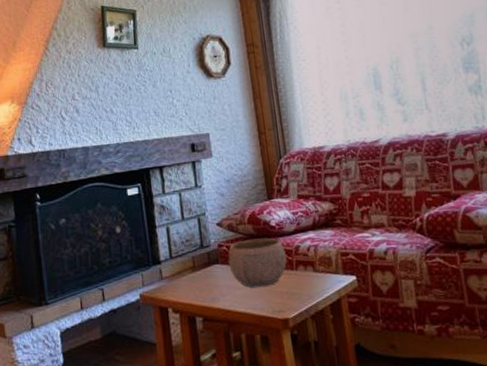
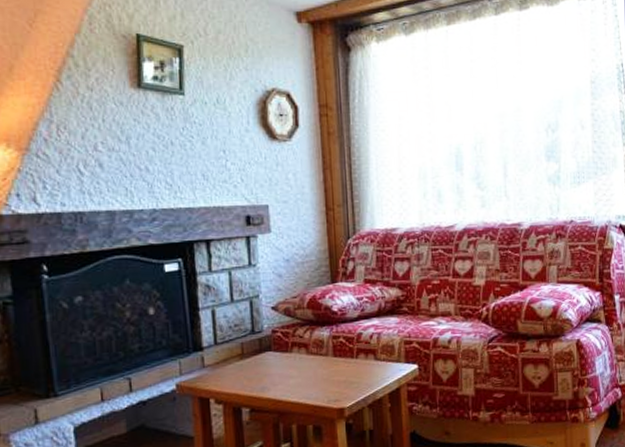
bowl: present [228,237,287,288] -> none [282,324,347,376]

